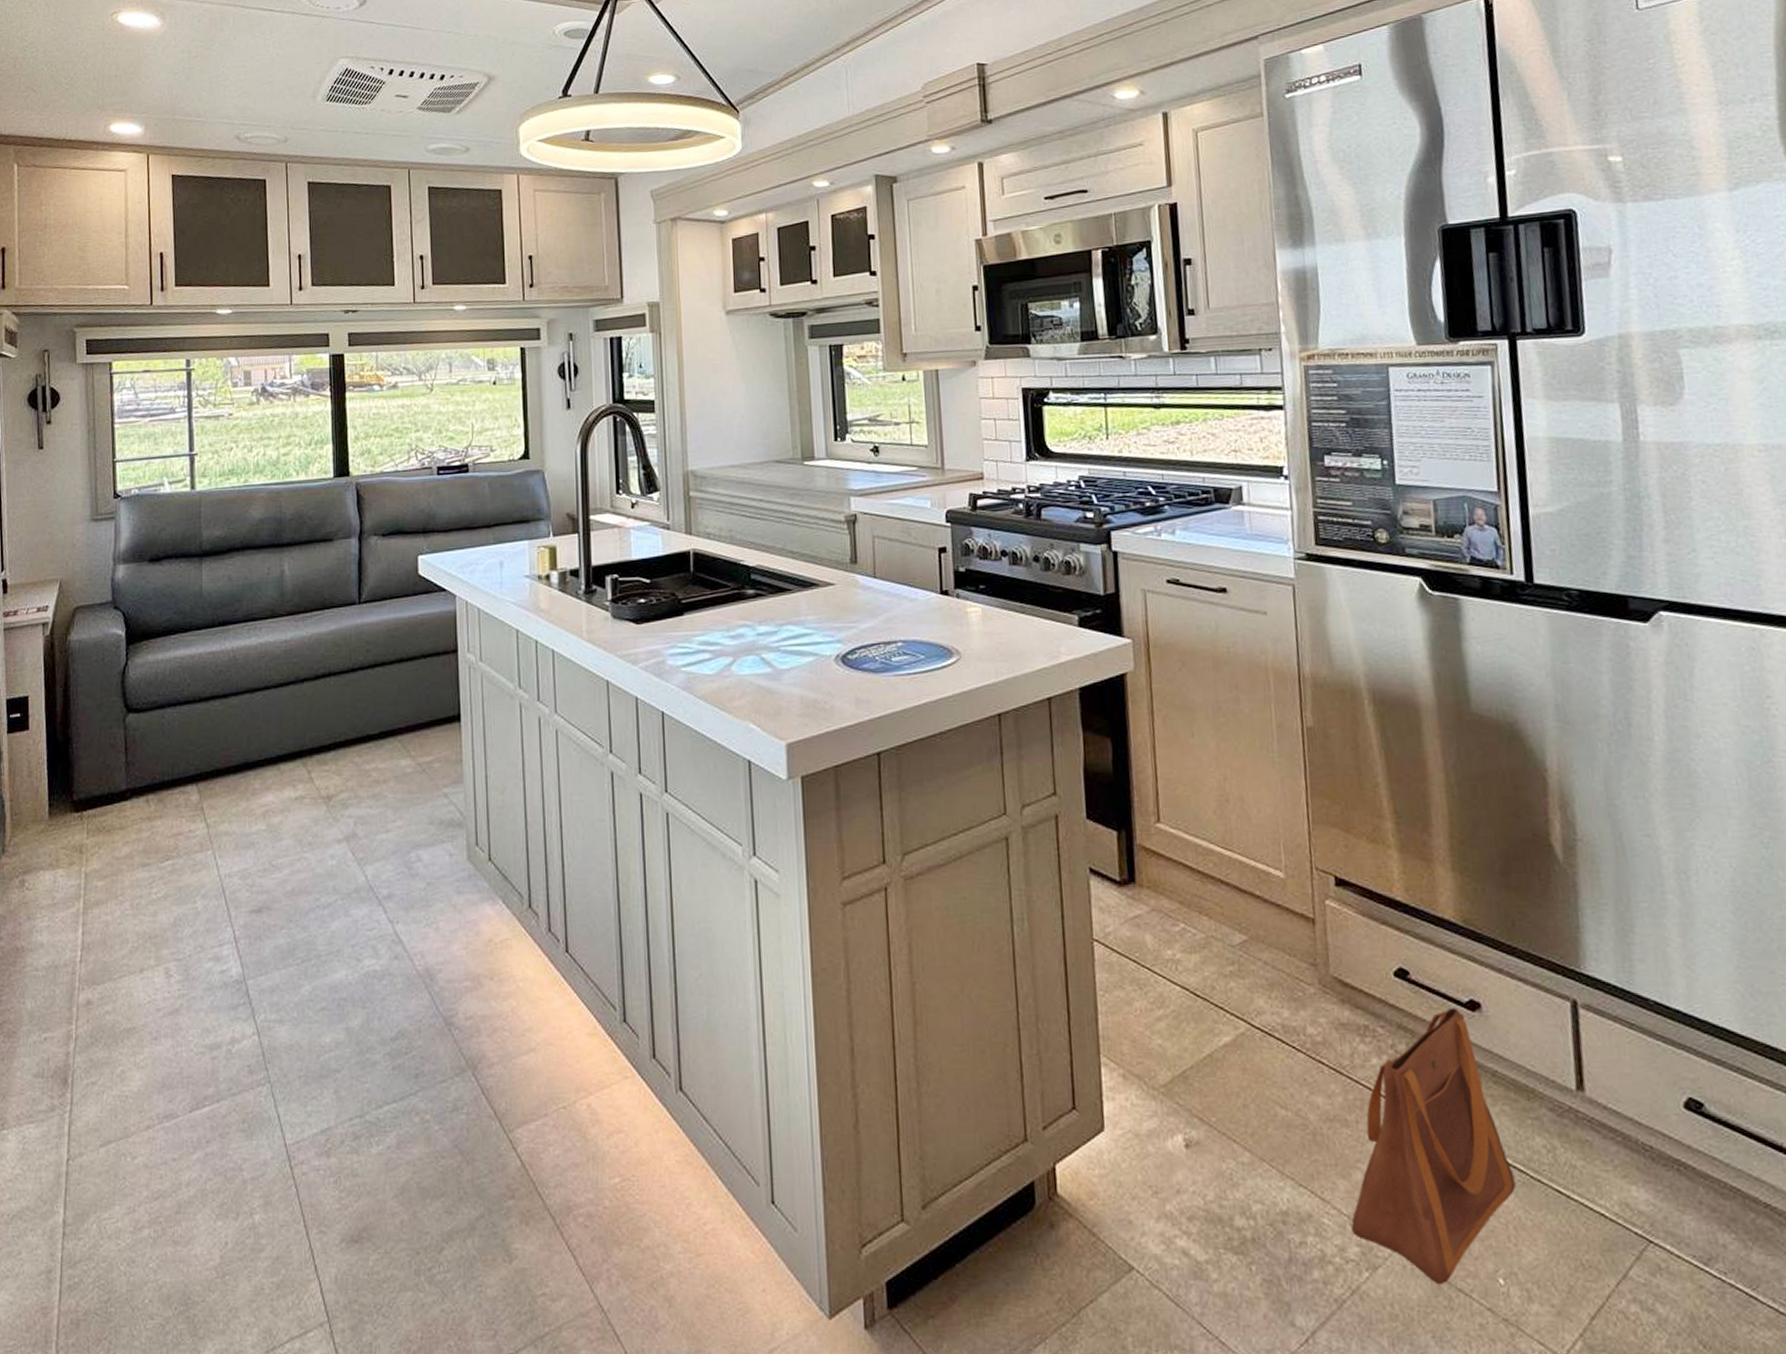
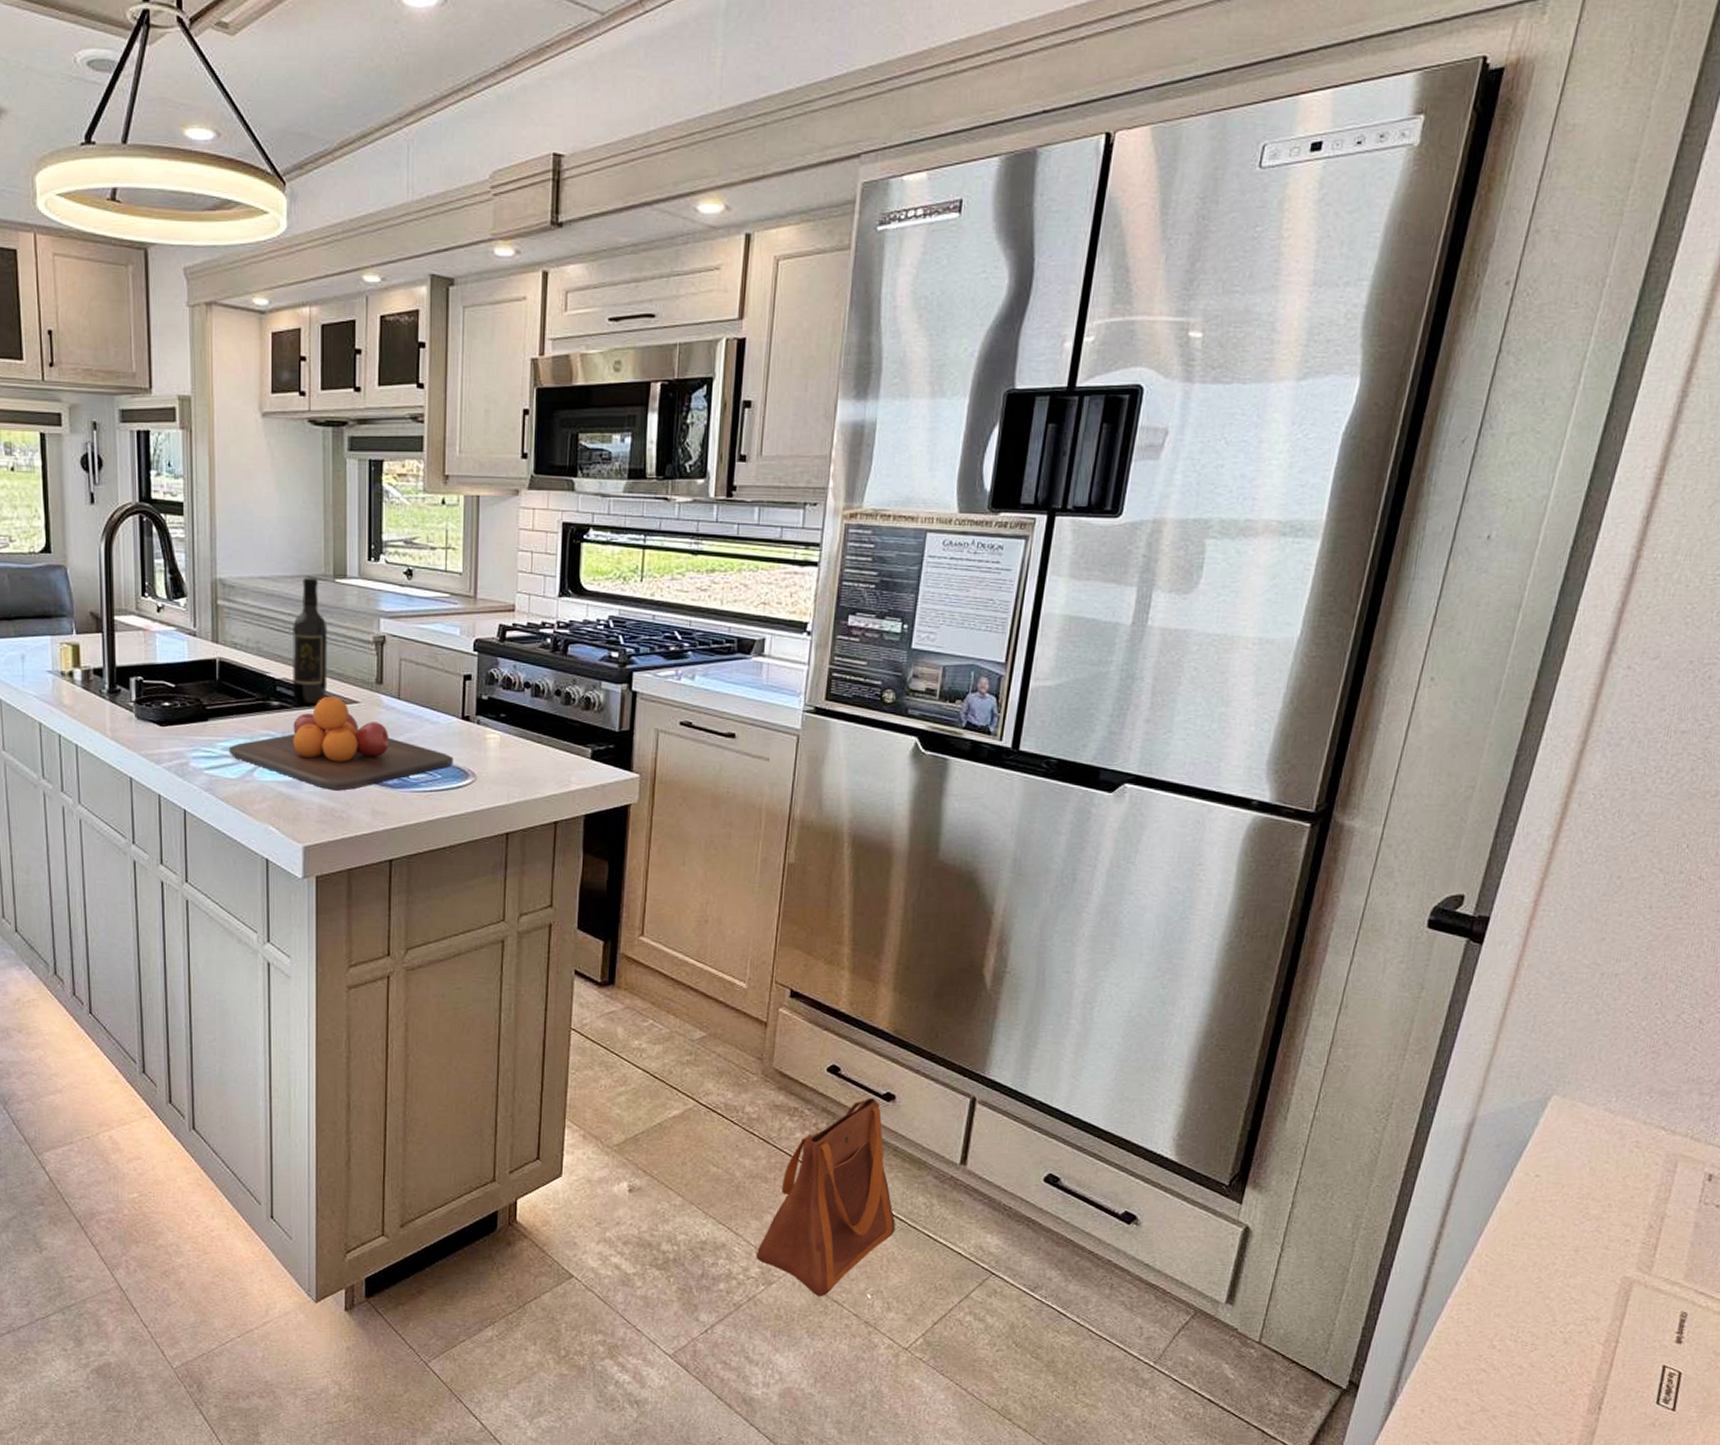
chopping board: none [705,579,936,680] -> present [228,696,453,791]
wine bottle: none [764,461,803,591] -> present [293,577,328,705]

